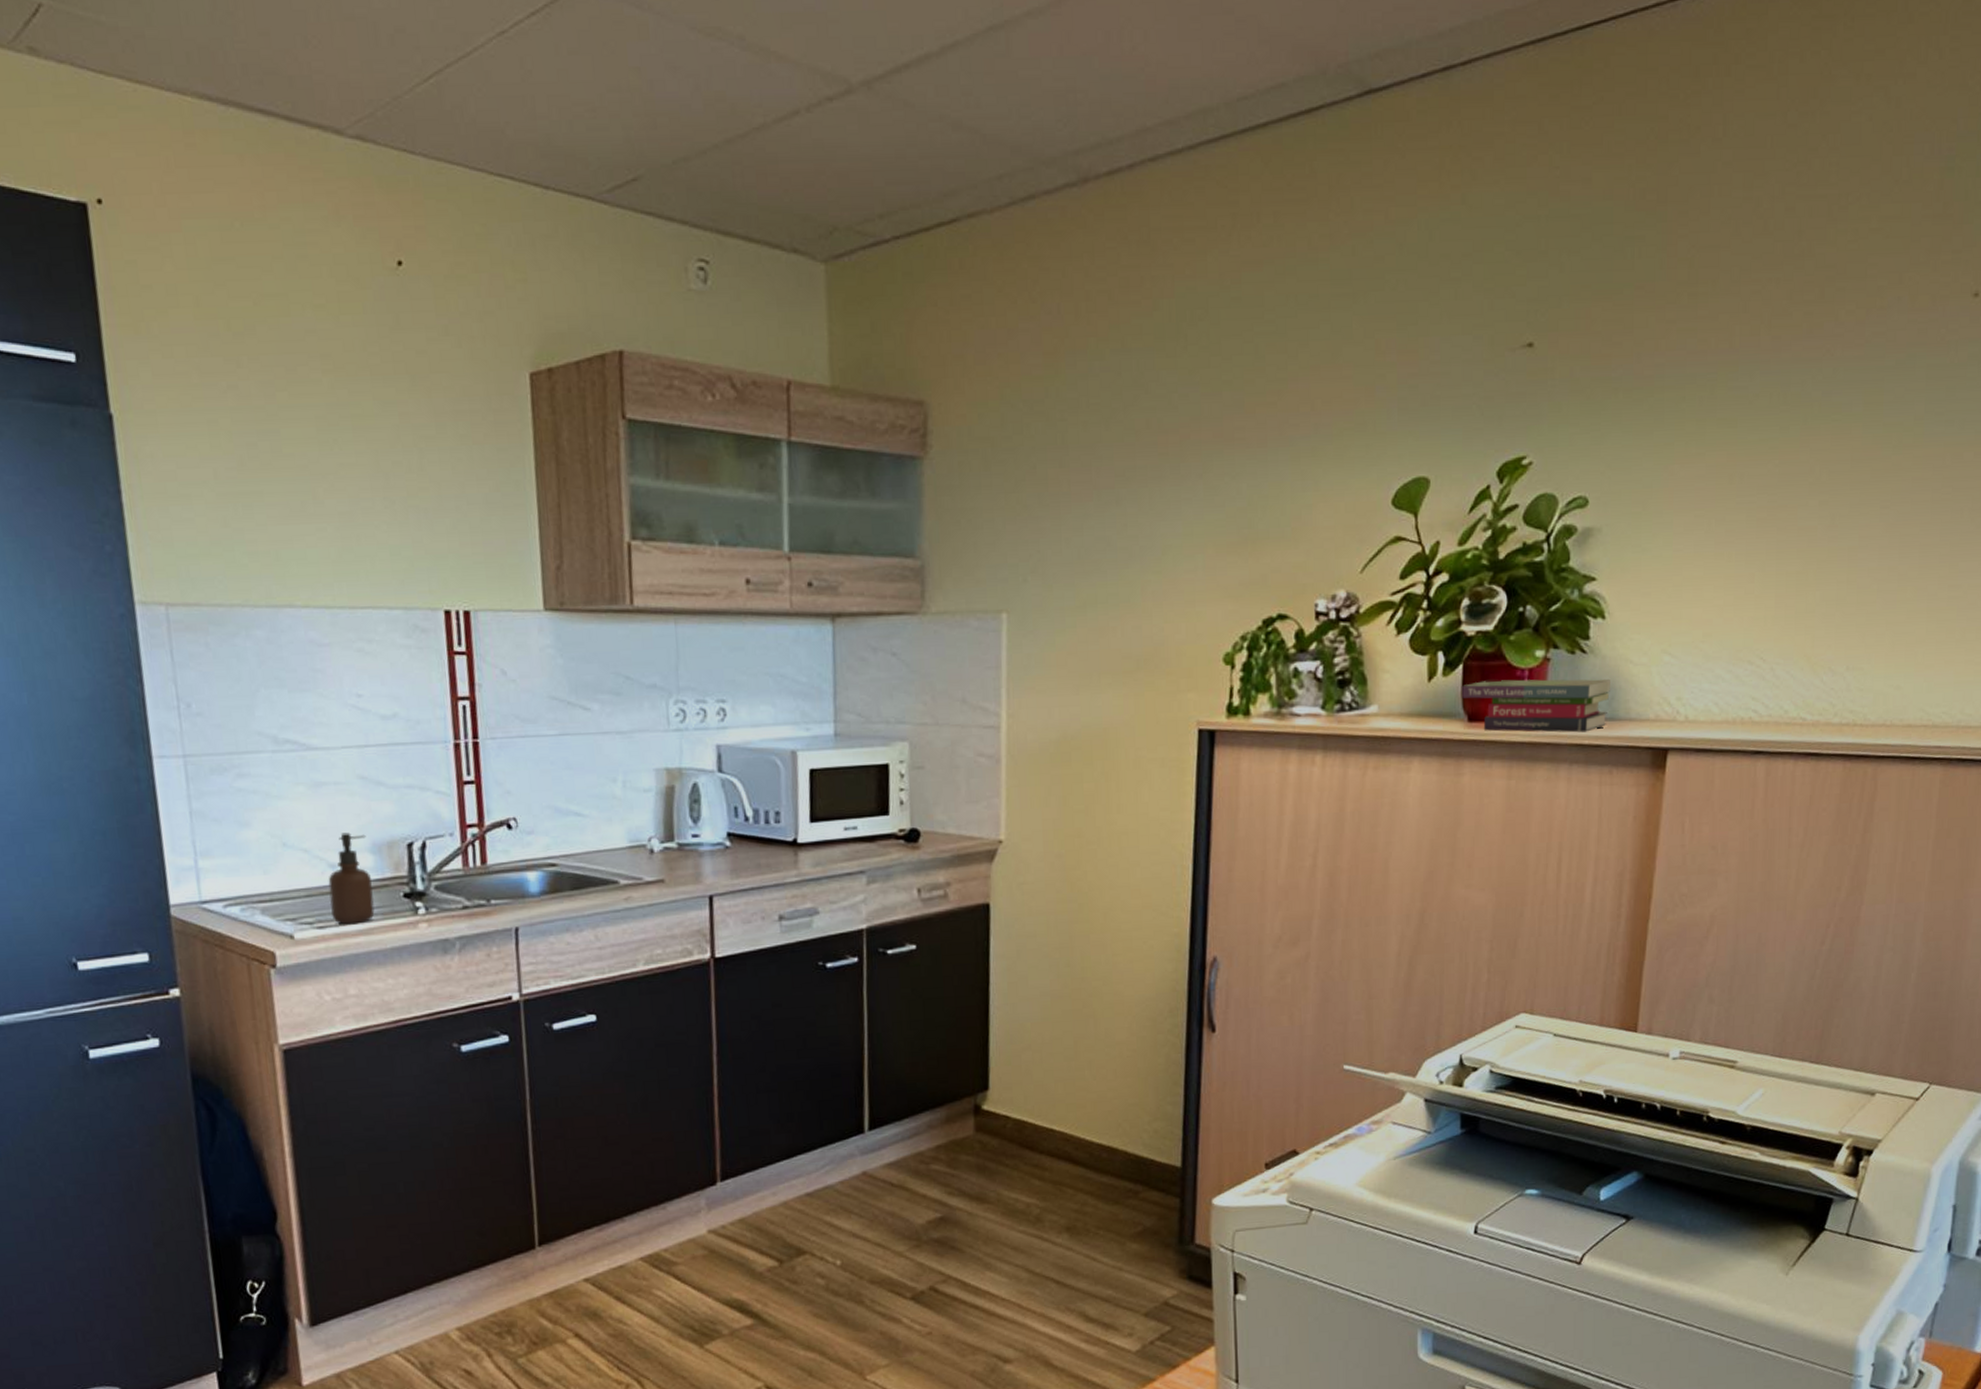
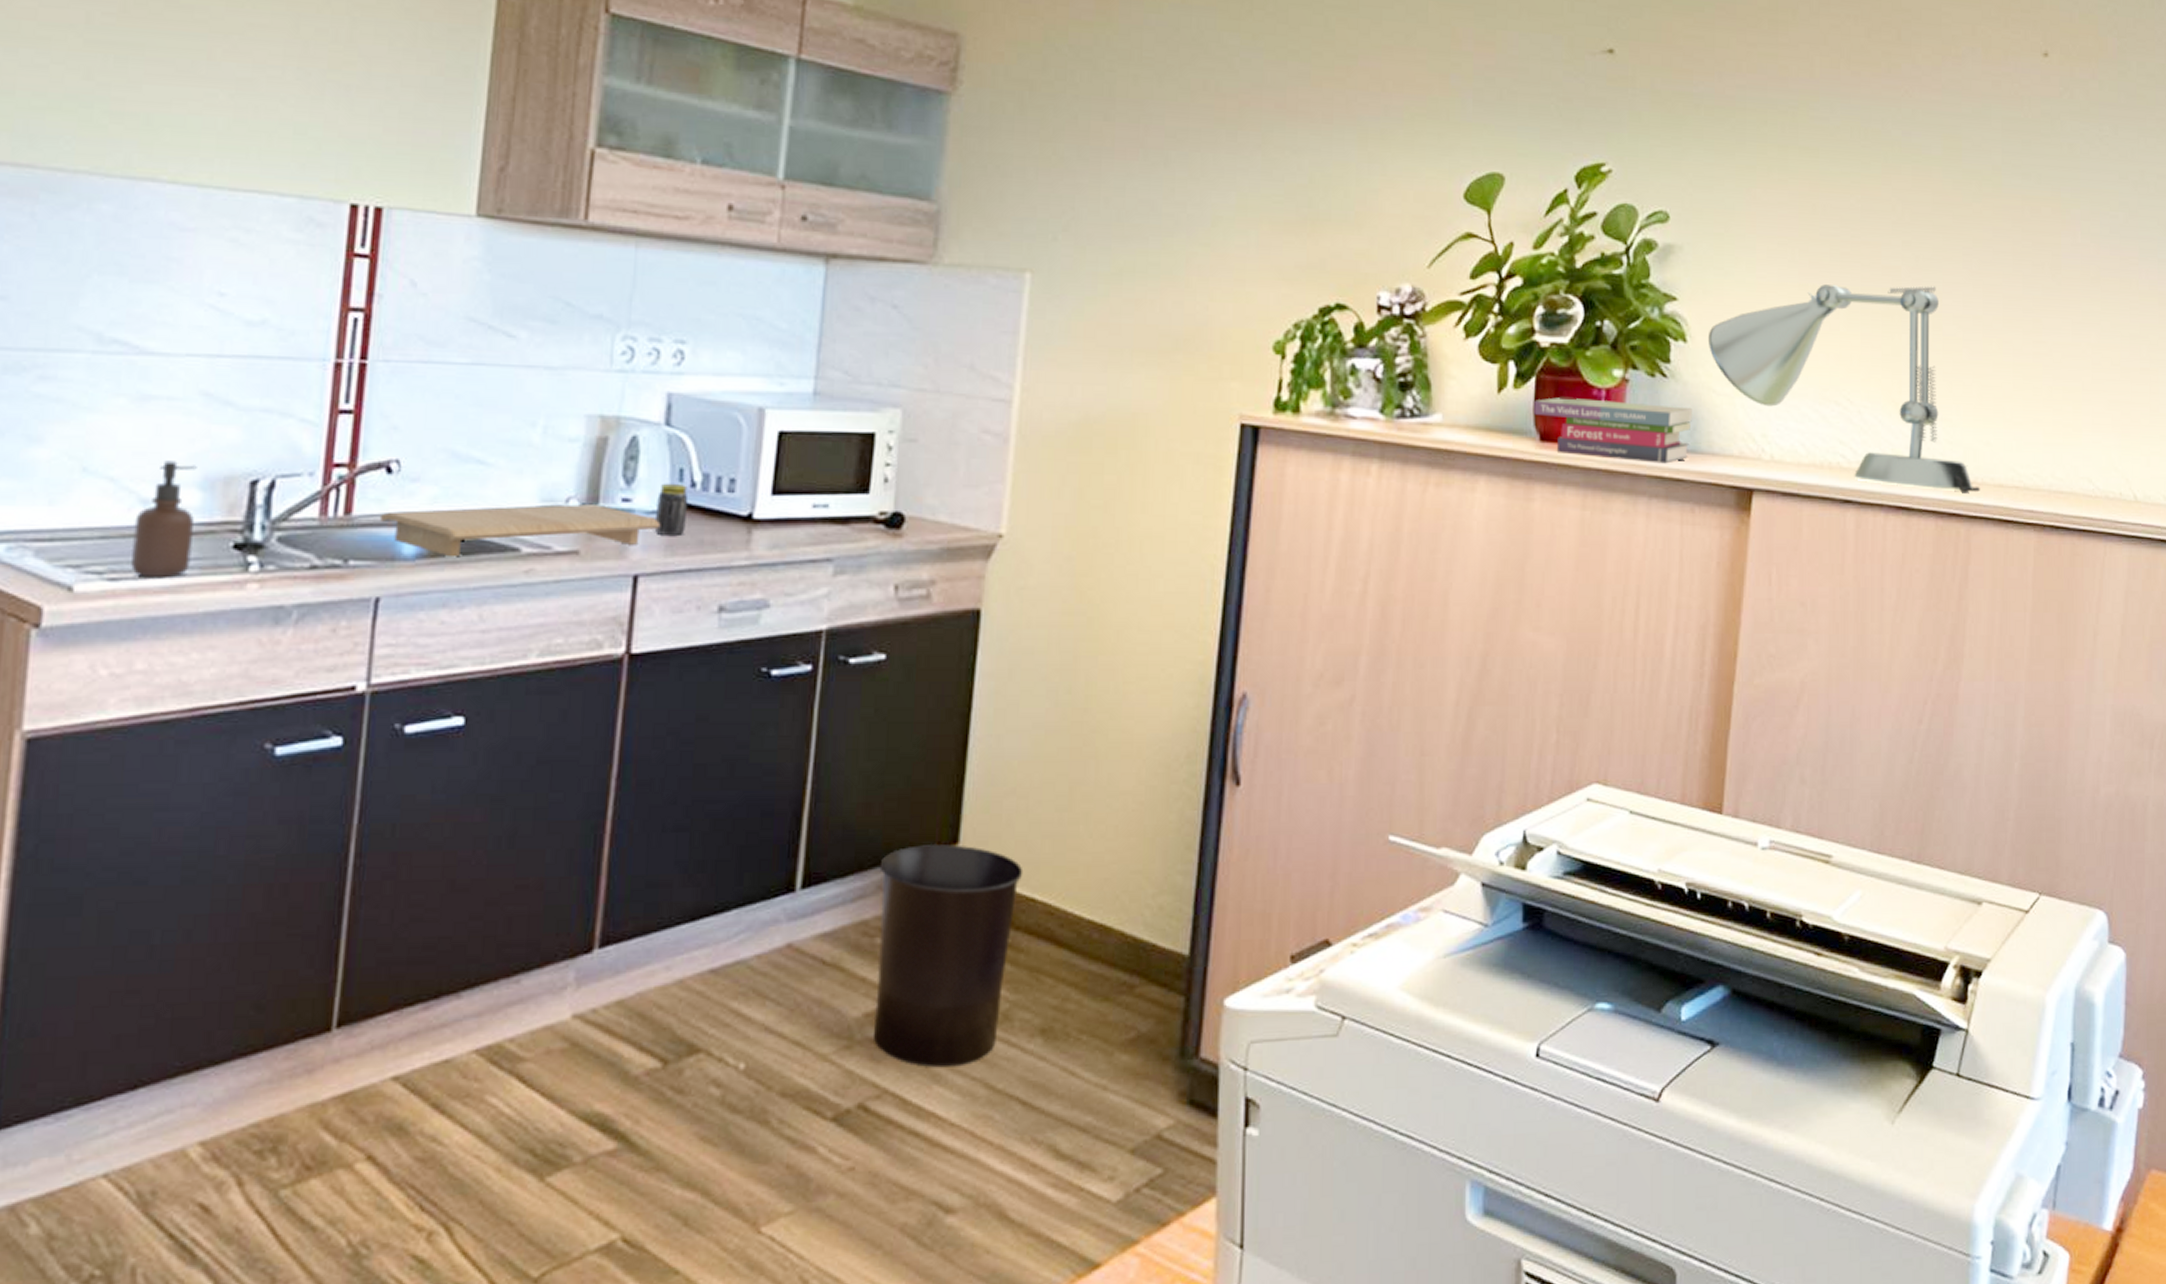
cutting board: none [507,841,725,892] -> present [379,504,661,558]
jar: none [719,819,745,863] -> present [654,483,689,537]
waste bin: none [928,1091,1043,1258] -> present [872,844,1023,1067]
desk lamp: none [1625,542,1889,736] -> present [1707,284,1981,494]

